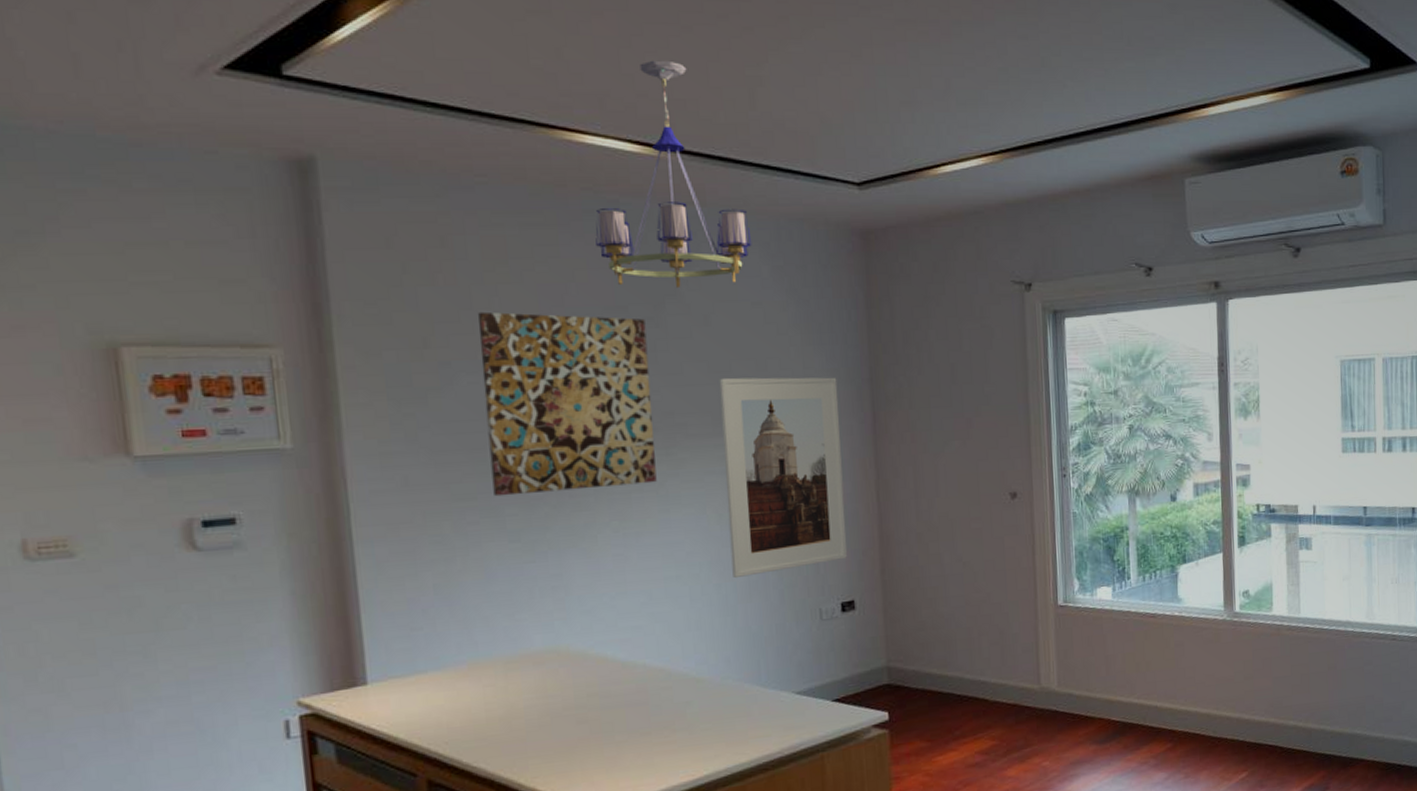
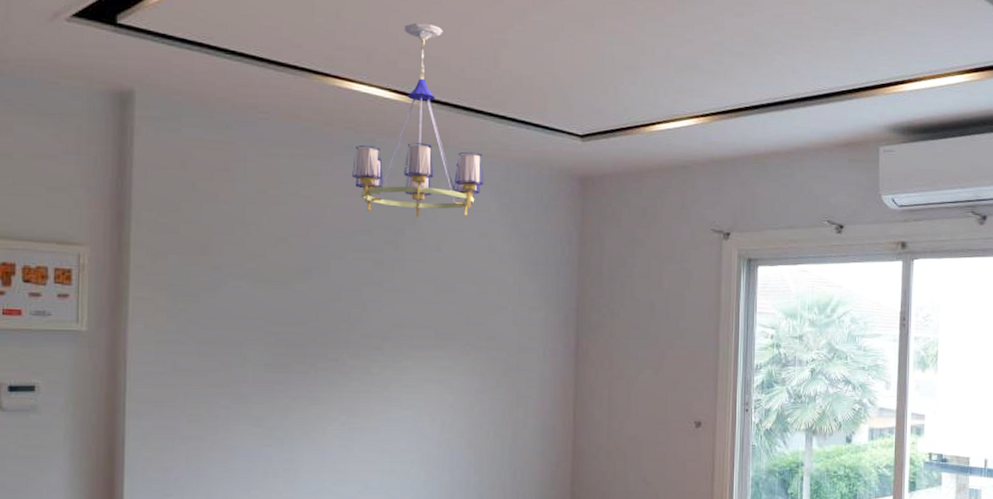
wall art: present [478,311,657,497] -> none [244,227,387,386]
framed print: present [719,377,848,579] -> none [439,298,547,477]

